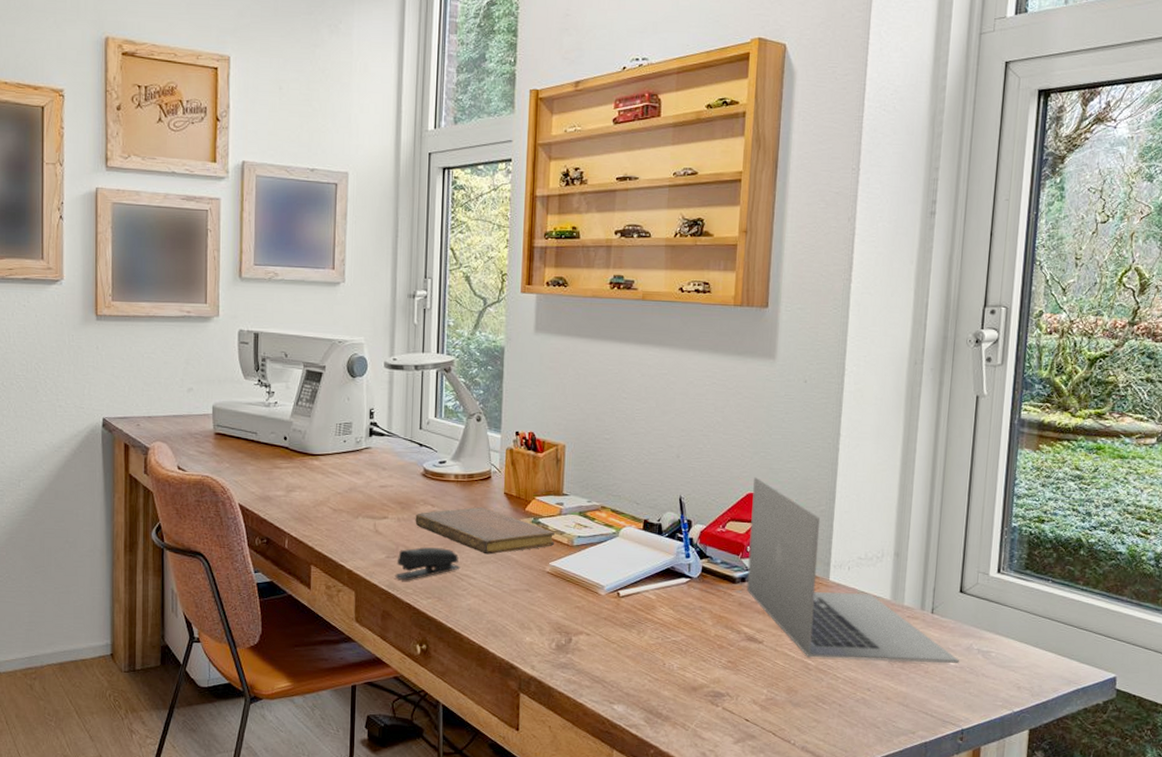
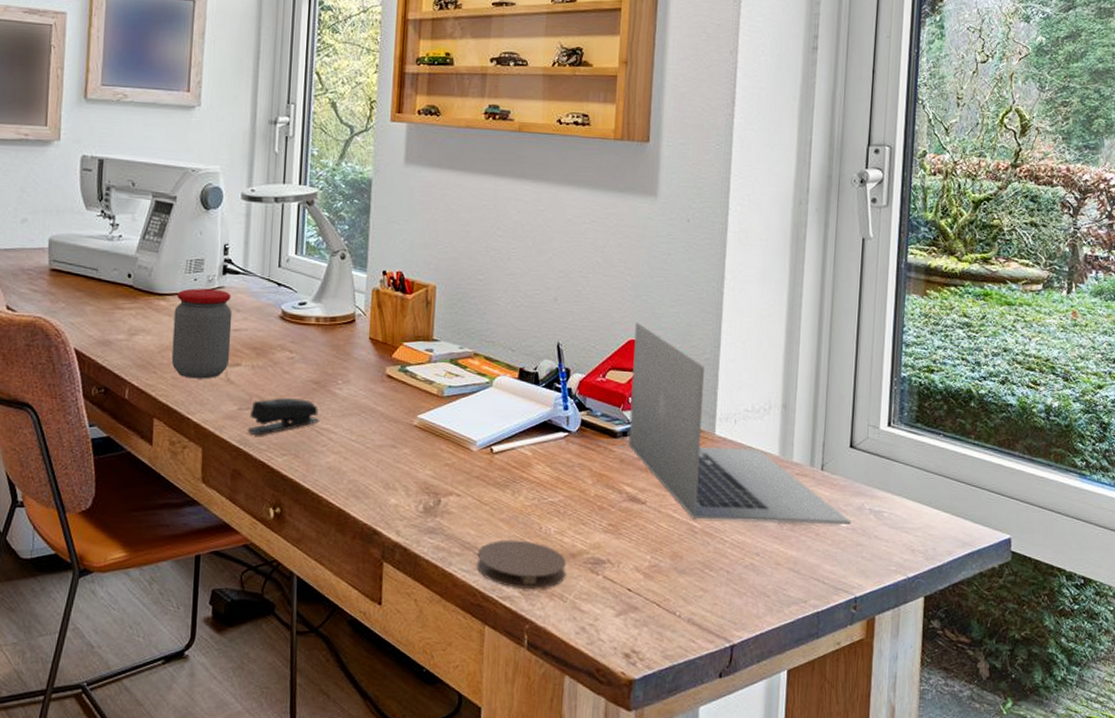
jar: none [325,449,379,531] -> present [171,288,233,379]
notebook: present [415,507,556,555] -> none [271,354,425,406]
coaster: none [605,674,688,718] -> present [476,540,566,589]

